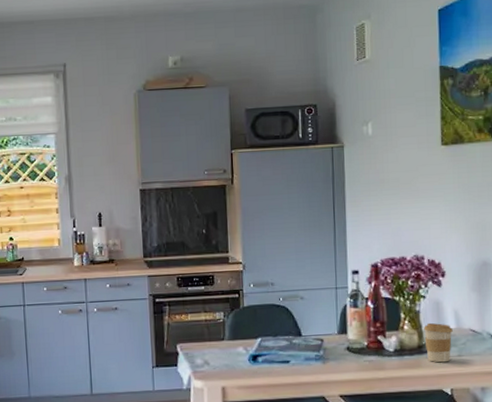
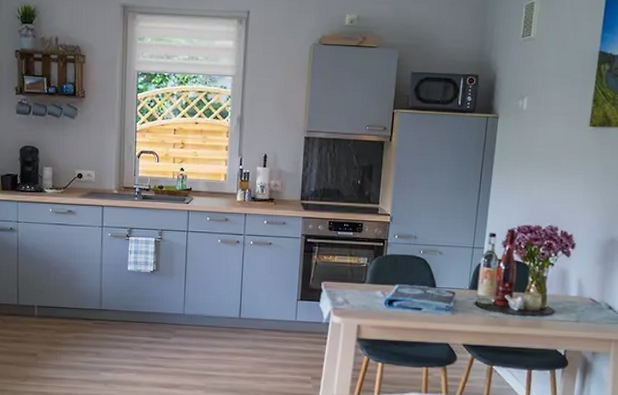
coffee cup: present [424,322,453,363] -> none [547,288,575,326]

